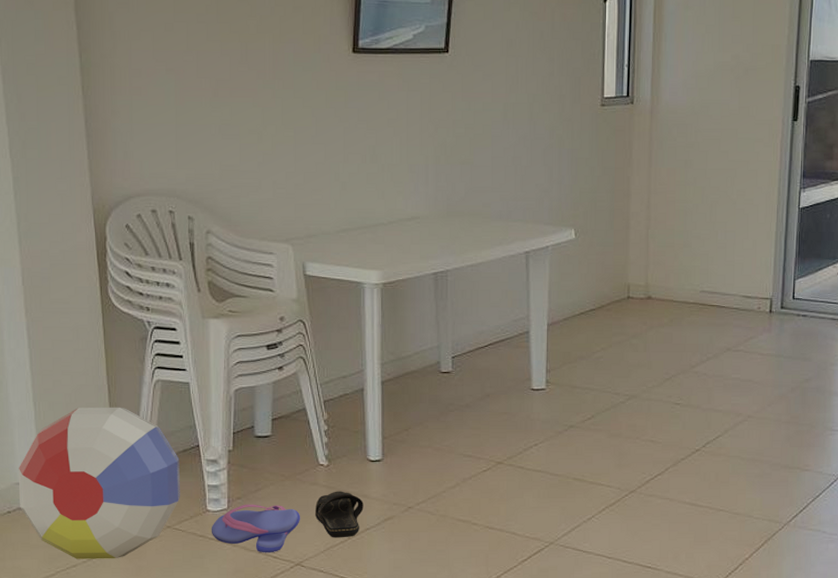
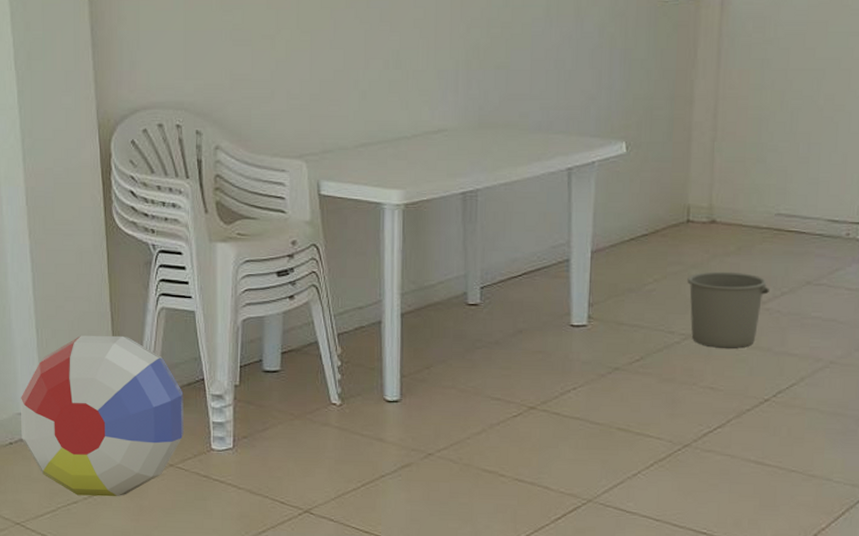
sandal: present [211,504,300,553] -> none [215,444,310,498]
sandal: present [315,491,364,538] -> none [326,433,379,485]
bucket: none [629,340,697,406] -> present [687,271,769,348]

